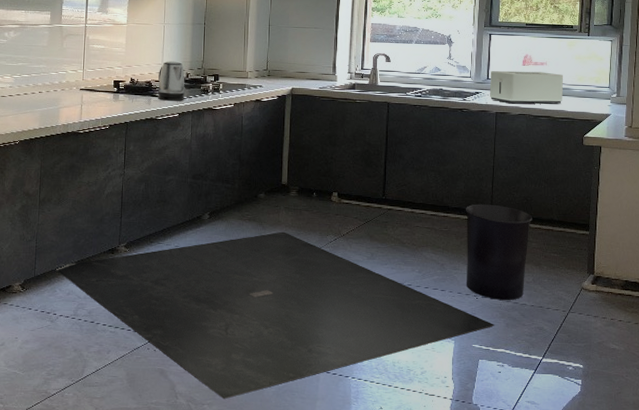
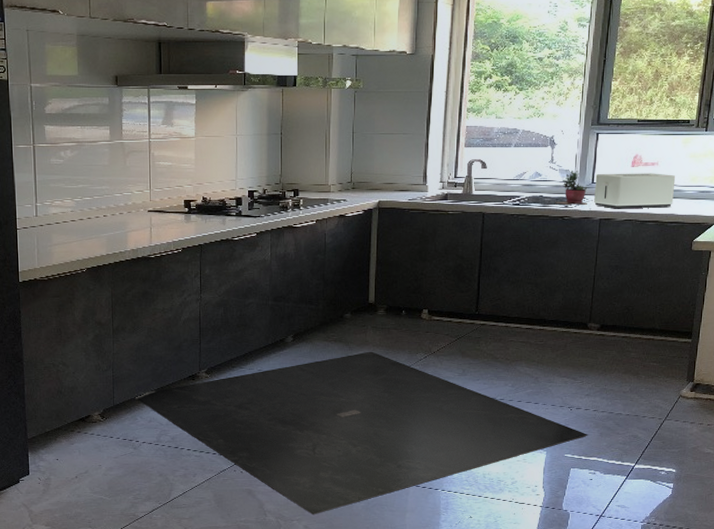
kettle: present [158,61,185,102] -> none [233,176,262,221]
succulent plant: none [454,66,484,99] -> present [555,170,588,205]
waste bin: present [465,204,532,300] -> none [560,315,633,410]

